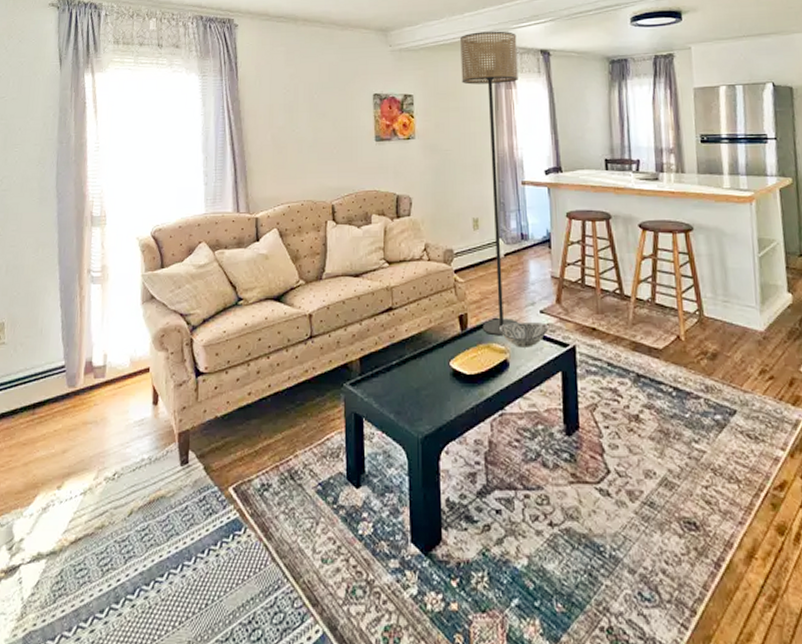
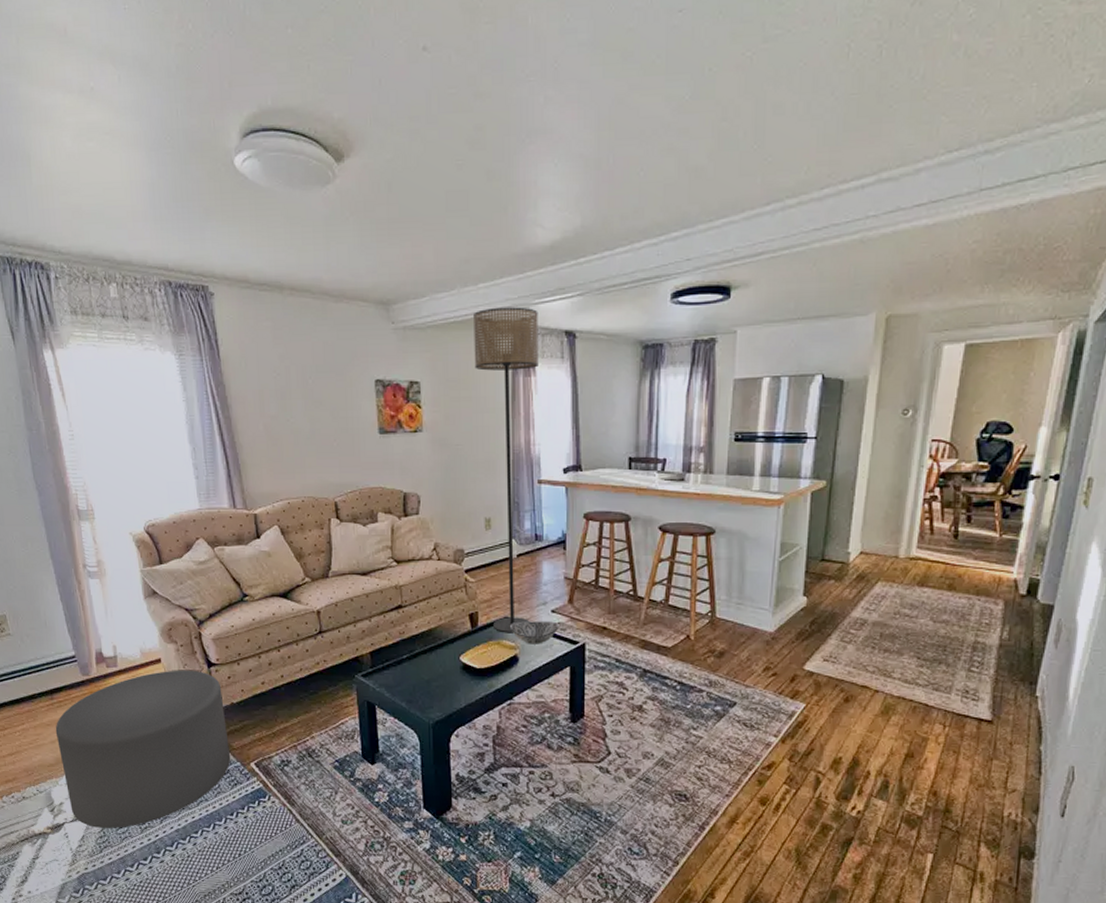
pouf: none [30,380,208,571] -> present [55,670,230,828]

